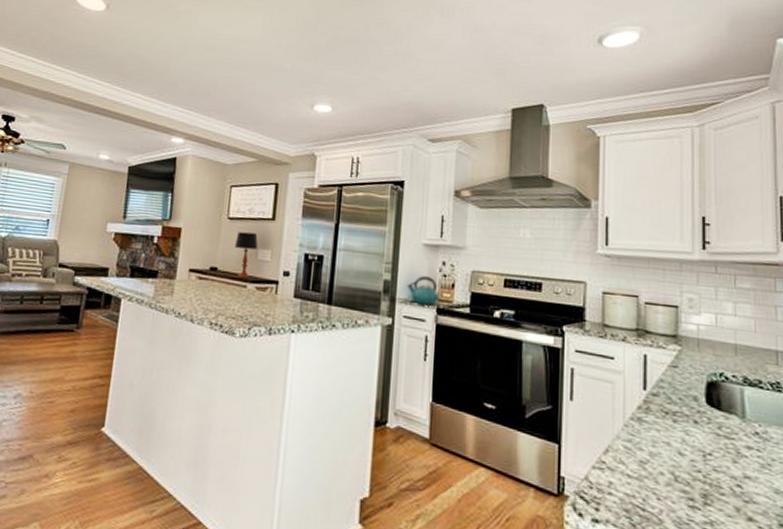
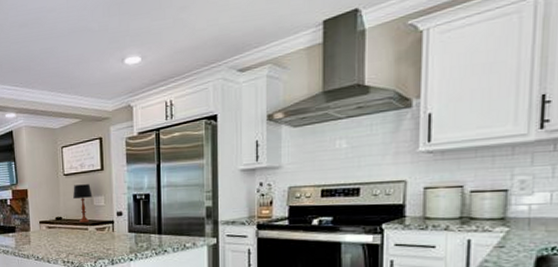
kettle: present [406,276,439,306] -> none [227,198,258,224]

